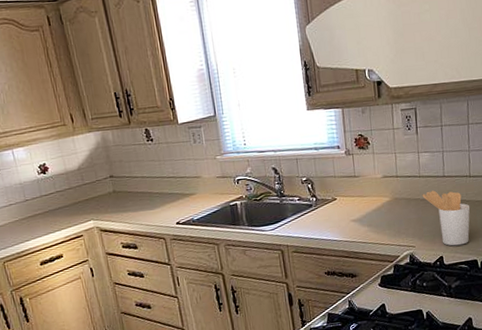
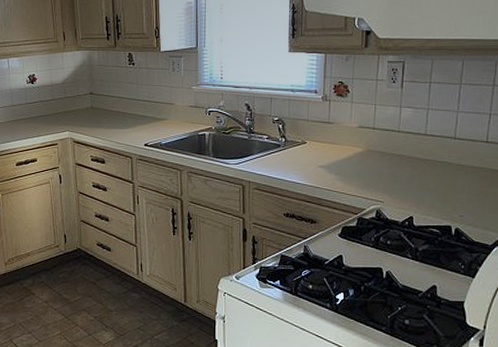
utensil holder: present [422,190,470,246] -> none [399,147,450,208]

